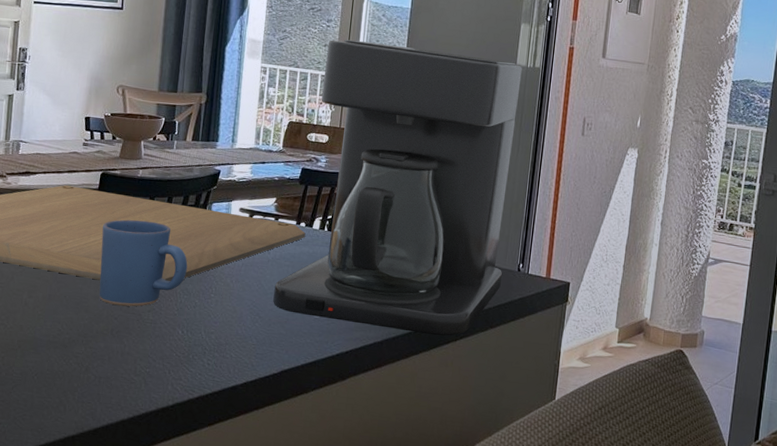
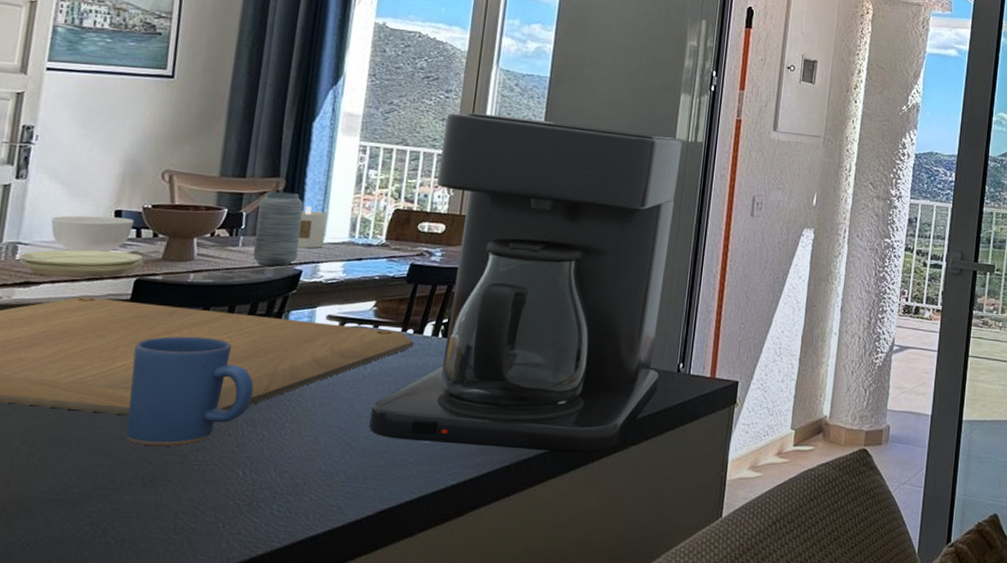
plate: none [21,147,107,170] -> present [19,249,144,278]
bowl: none [41,120,99,151] -> present [51,215,135,253]
vase: none [184,104,220,167] -> present [252,192,304,267]
candle: none [216,117,238,153] -> present [297,206,328,249]

